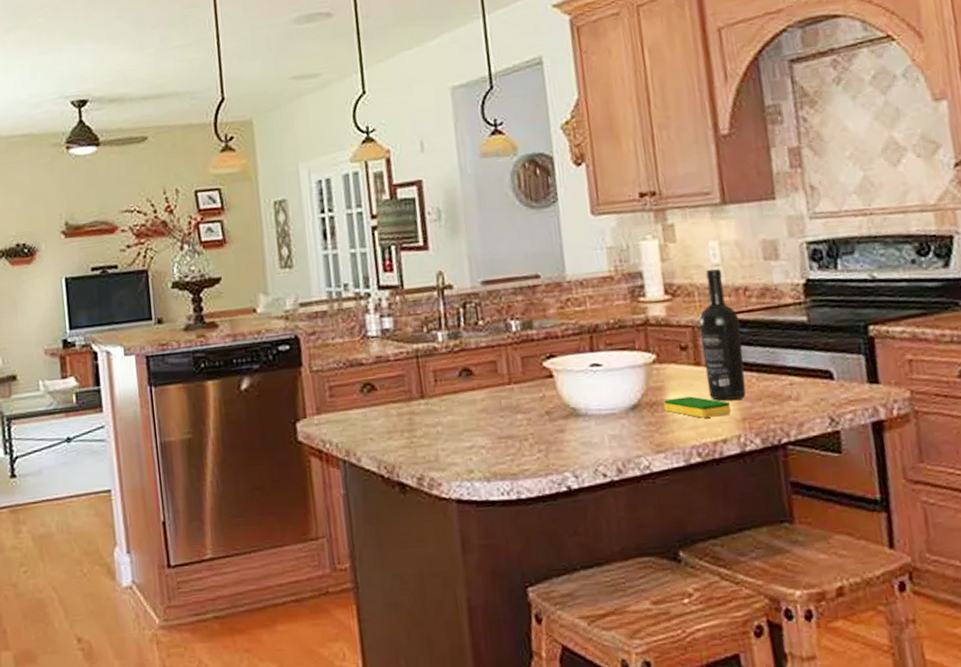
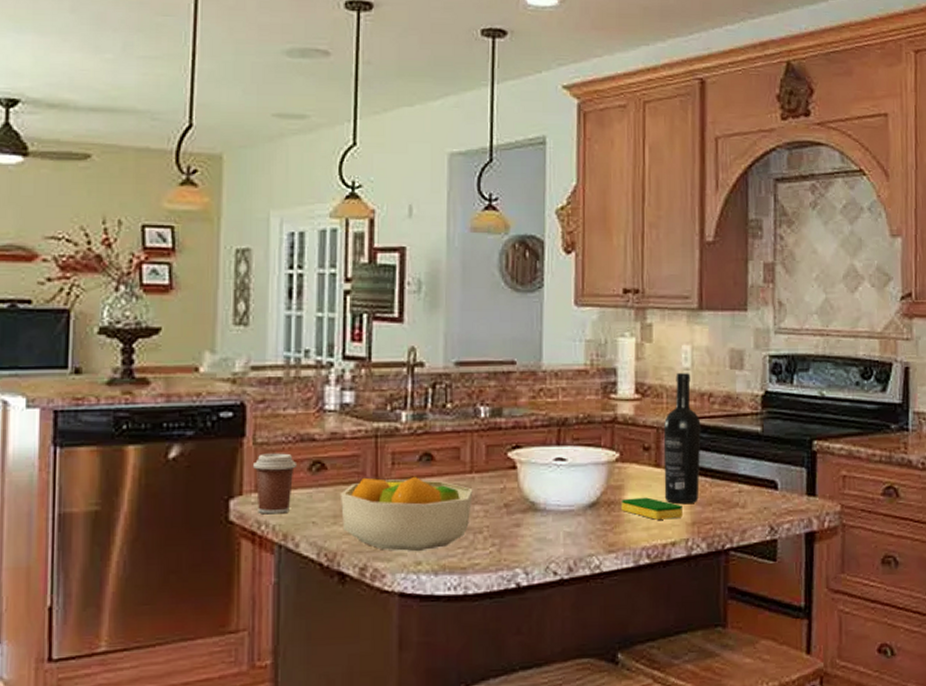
coffee cup: none [312,378,351,434] -> present [254,453,298,514]
fruit bowl: none [392,390,515,461] -> present [341,476,473,552]

